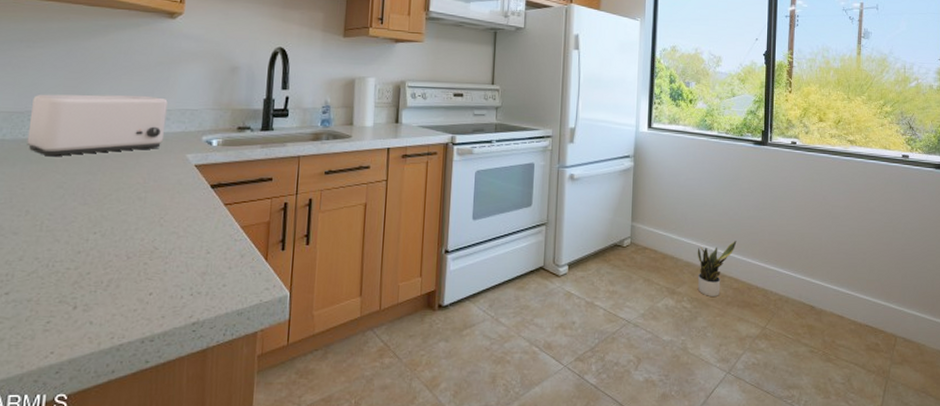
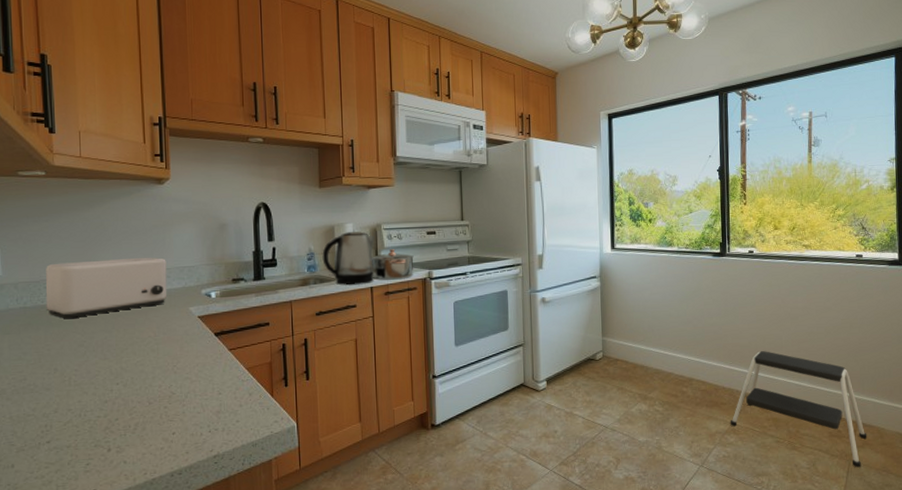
kettle: none [338,86,398,146] -> present [322,231,375,287]
cooking pot: none [391,108,437,143] -> present [372,248,414,281]
potted plant: present [697,241,737,296] -> none [665,347,702,399]
step stool: none [762,250,907,387] -> present [730,351,867,468]

